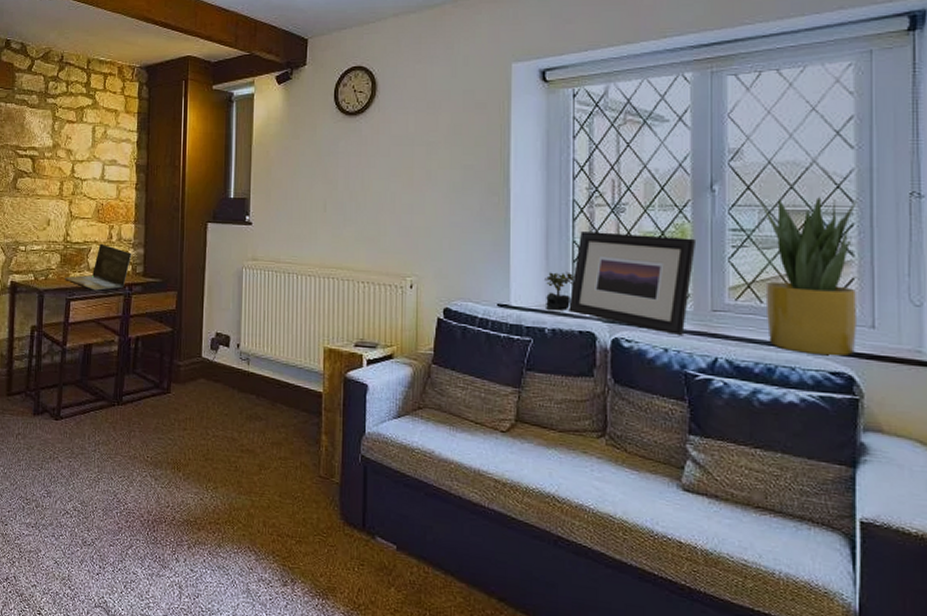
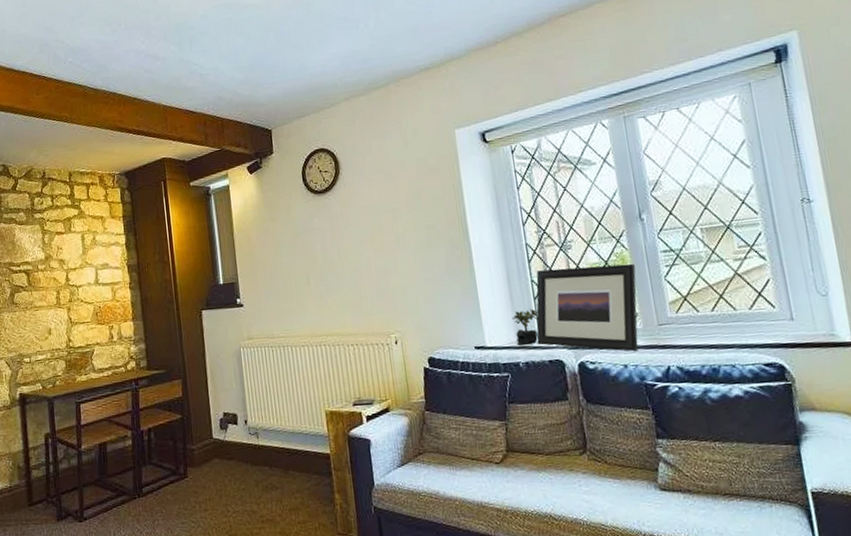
laptop: present [65,243,132,292] -> none [72,344,134,392]
planter: present [758,196,857,357] -> none [680,211,781,351]

